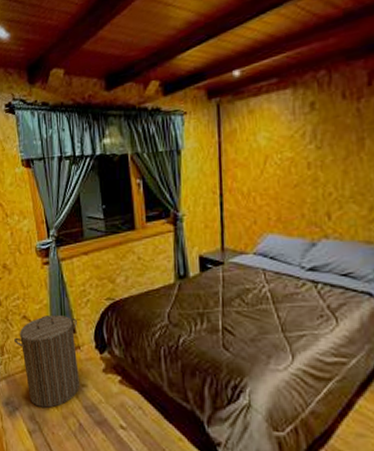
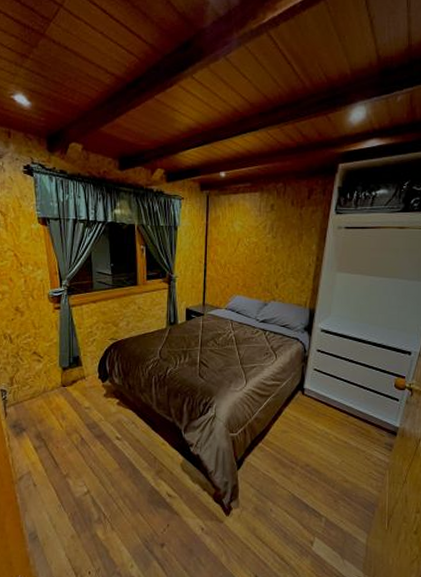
laundry hamper: present [14,314,79,408] -> none [24,351,83,427]

